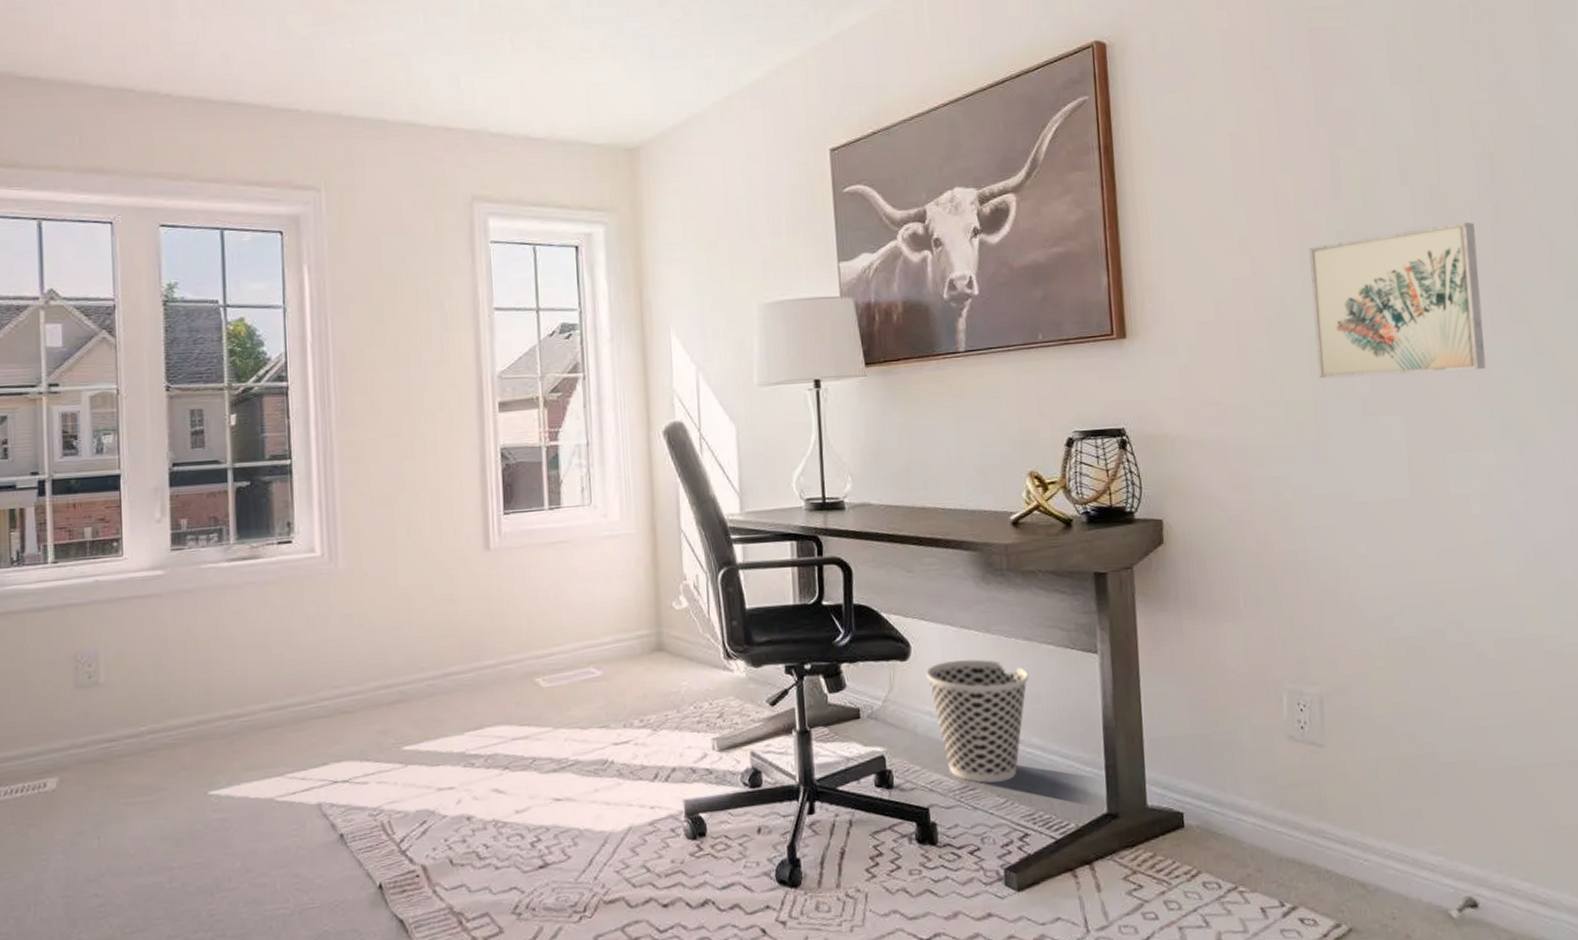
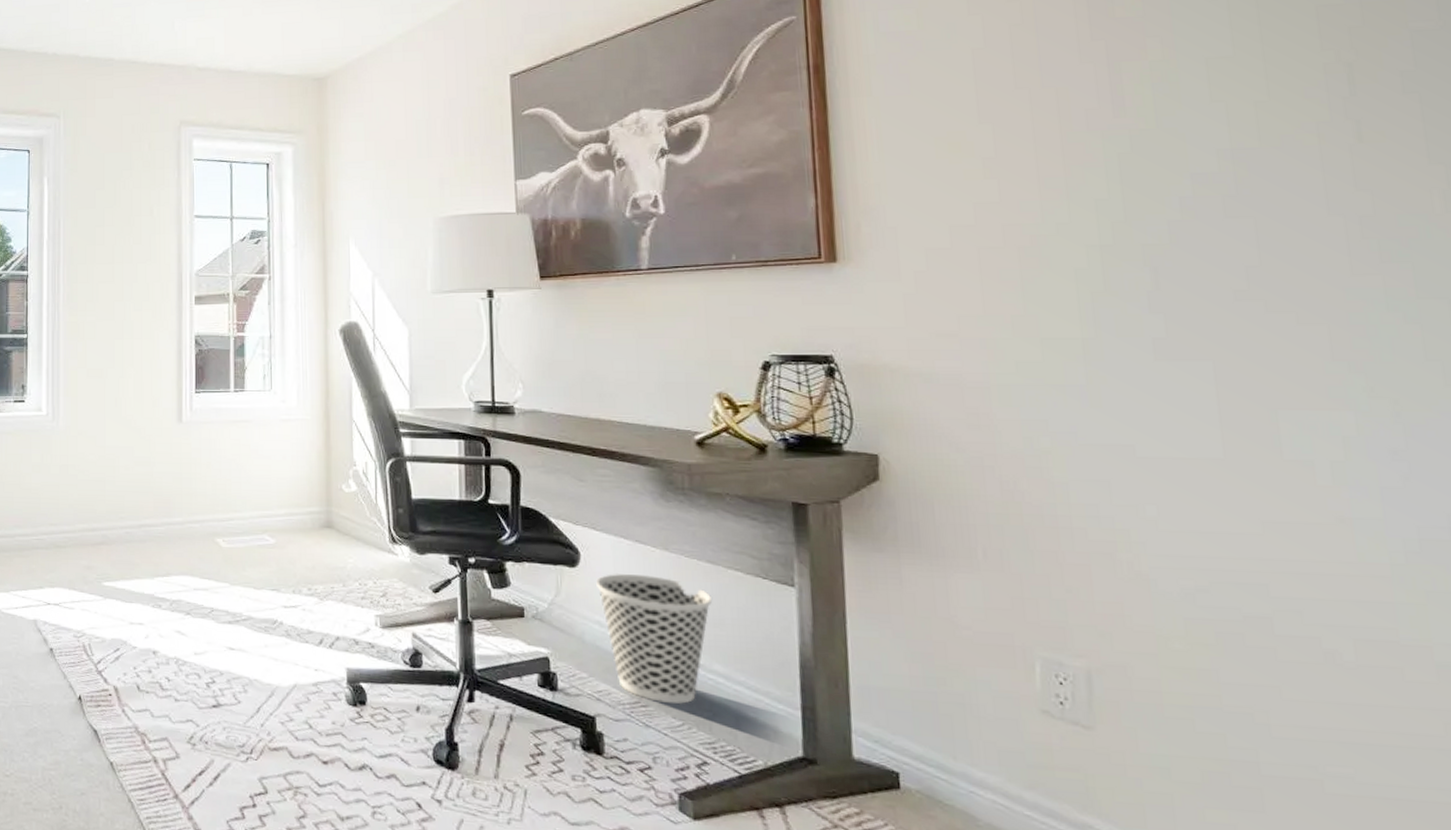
wall art: present [1309,222,1486,379] -> none [1077,142,1341,316]

